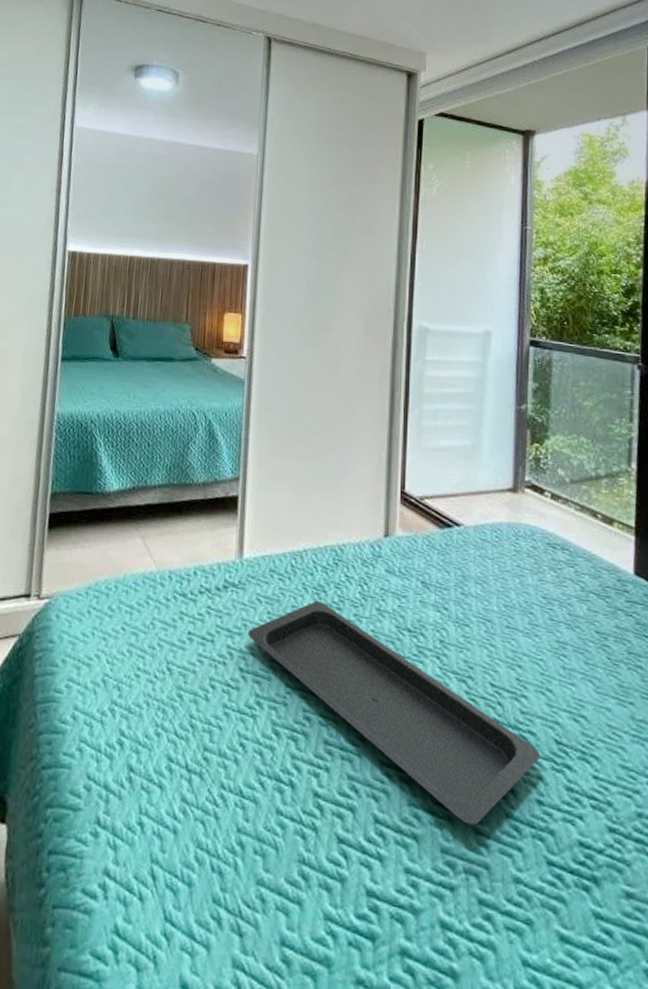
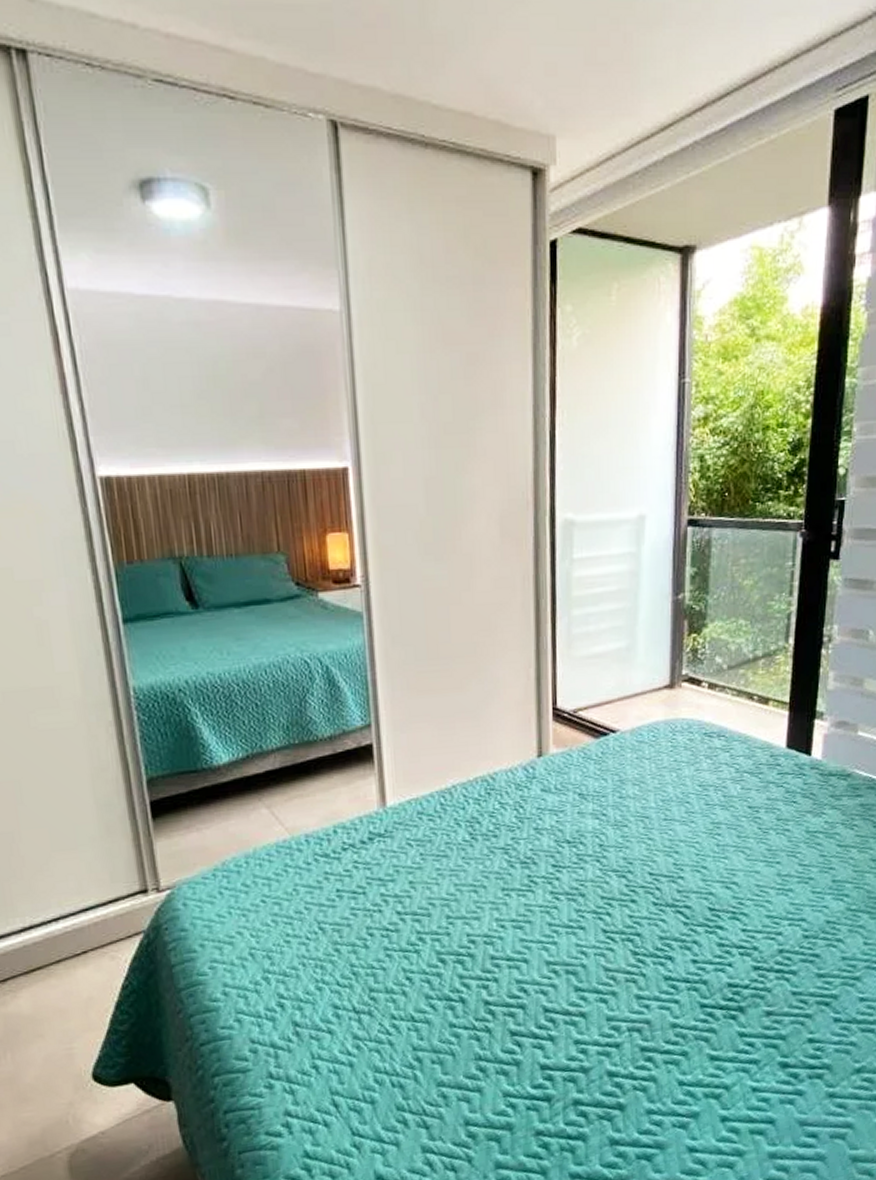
serving tray: present [248,601,540,825] -> none [401,833,695,994]

